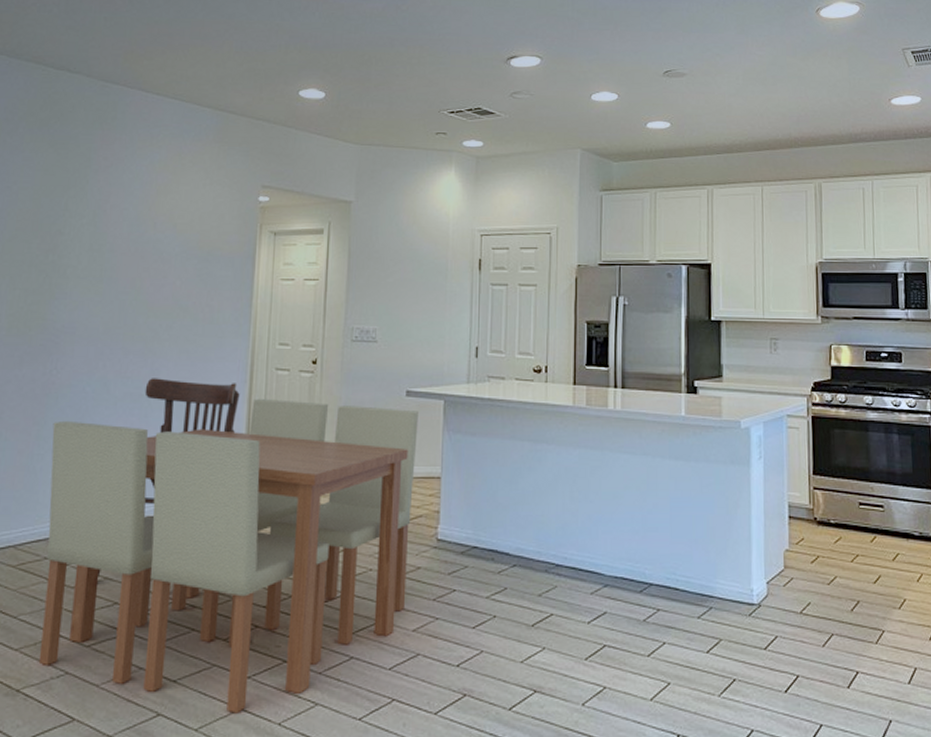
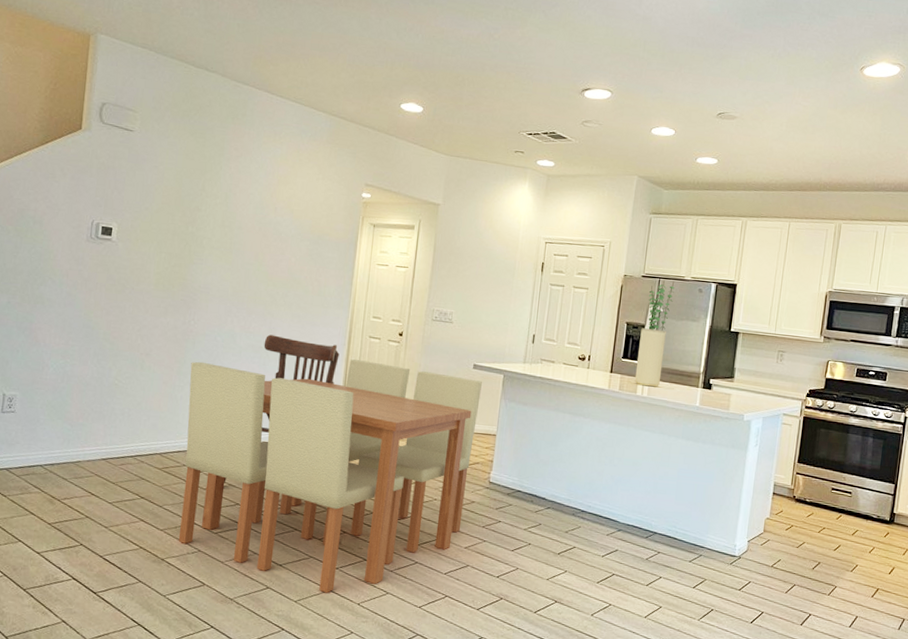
vase: none [603,267,639,397] -> present [634,280,675,387]

